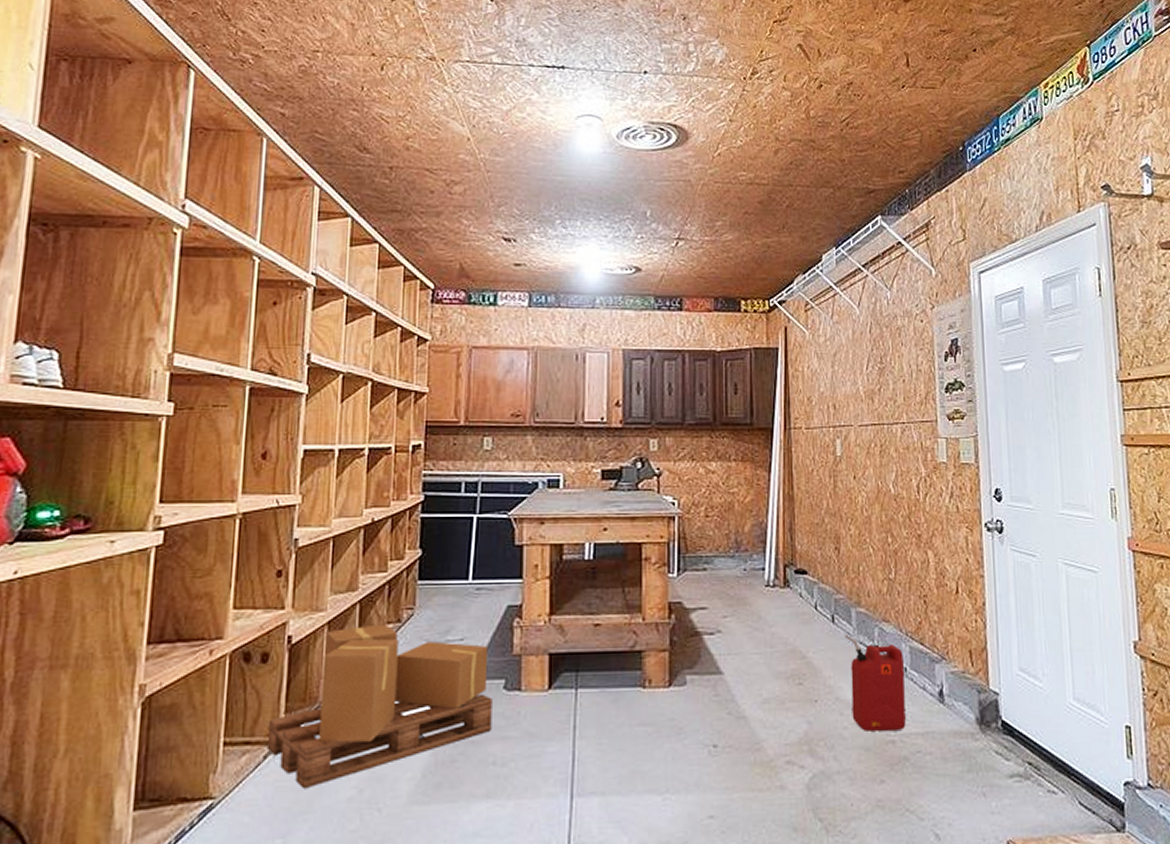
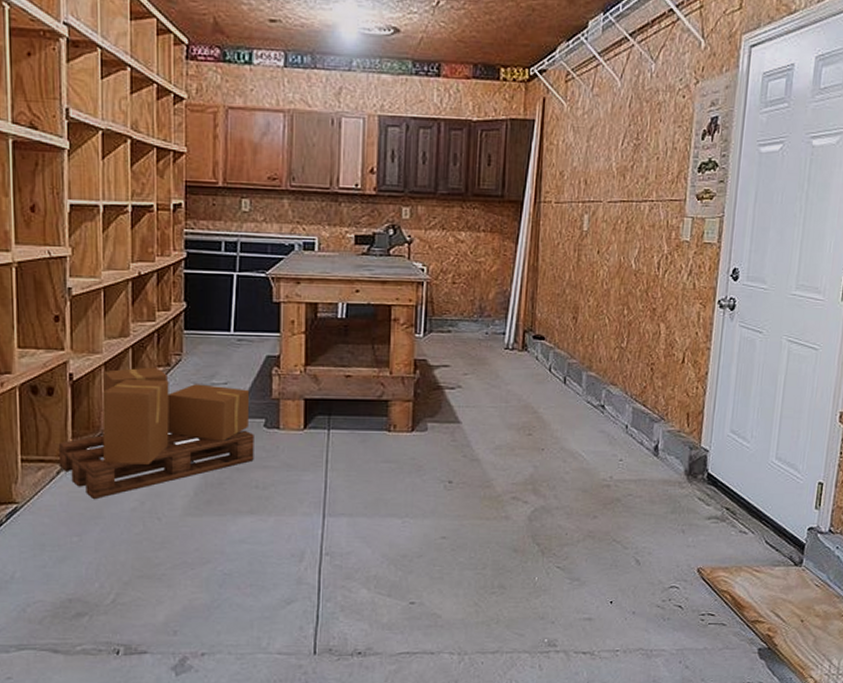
fuel can: present [845,635,906,731] -> none [574,395,626,477]

